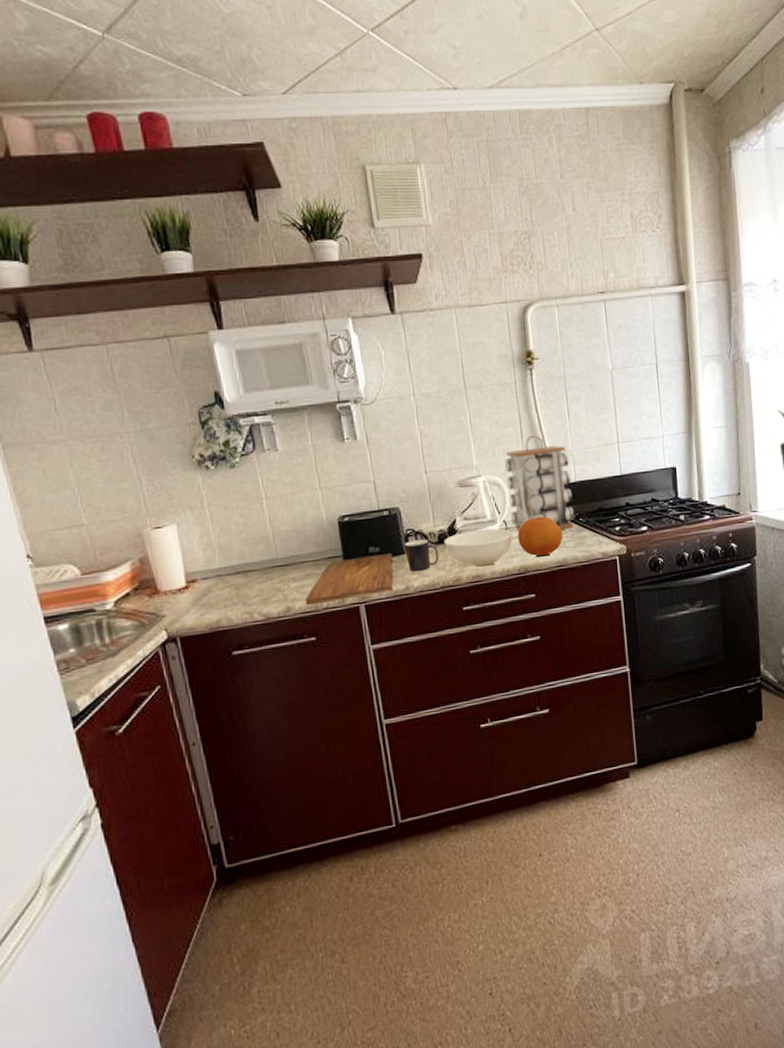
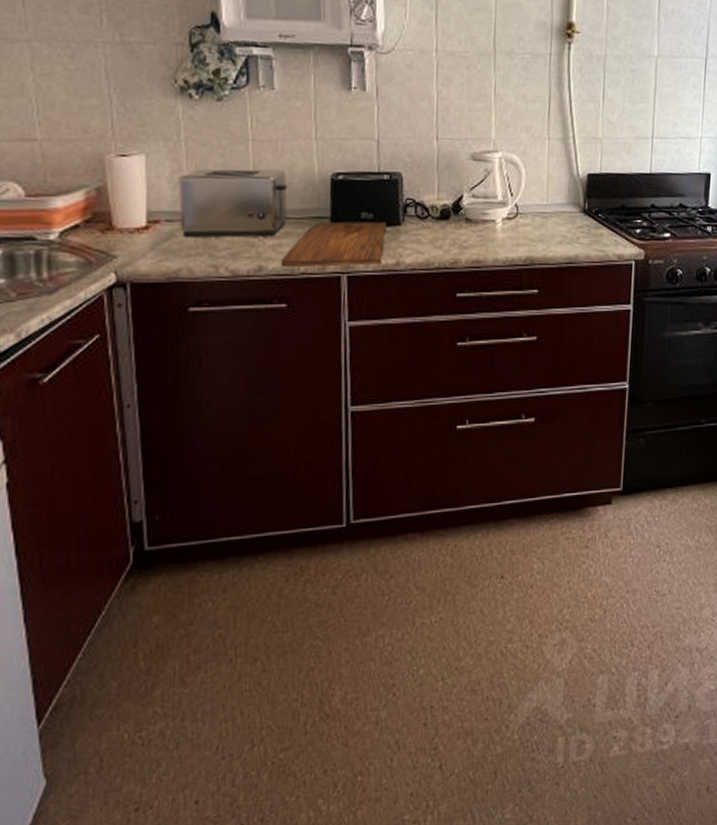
toaster: none [207,520,305,592] -> present [177,168,288,238]
mug: present [404,539,439,574] -> none [401,212,439,250]
bowl: present [443,528,513,568] -> none [446,210,524,251]
spice rack: present [504,434,574,531] -> none [523,115,597,225]
fruit: present [517,516,564,557] -> none [528,205,579,250]

